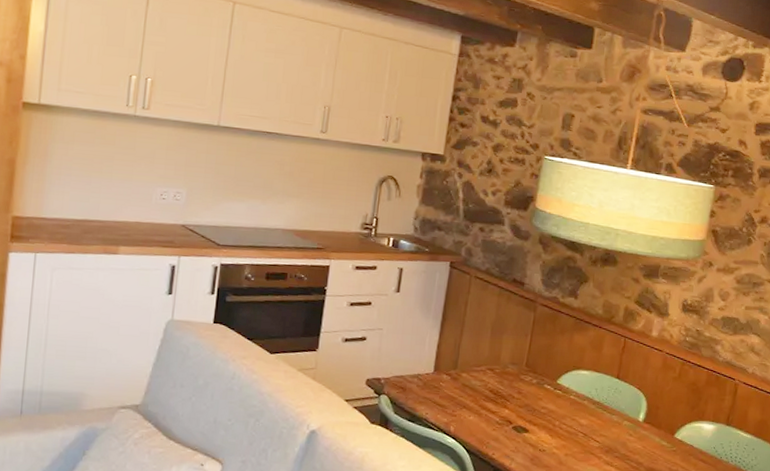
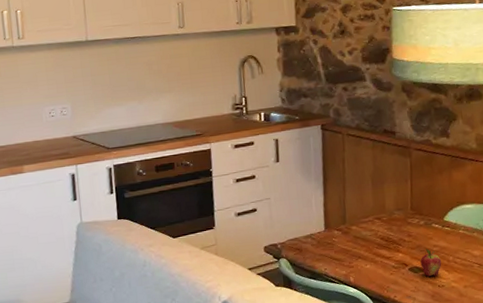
fruit: none [525,409,547,439] -> present [420,249,442,277]

